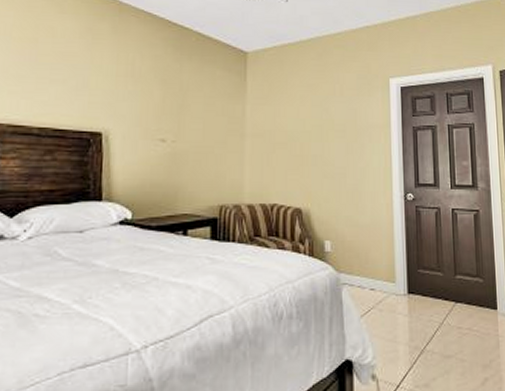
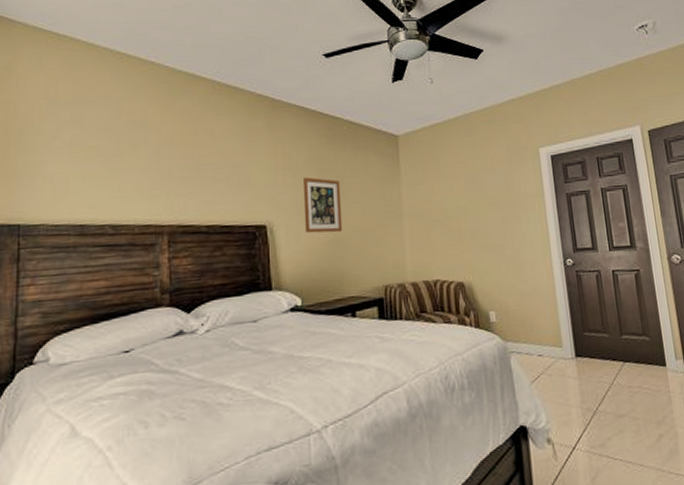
wall art: none [141,86,183,147] -> present [302,177,343,233]

